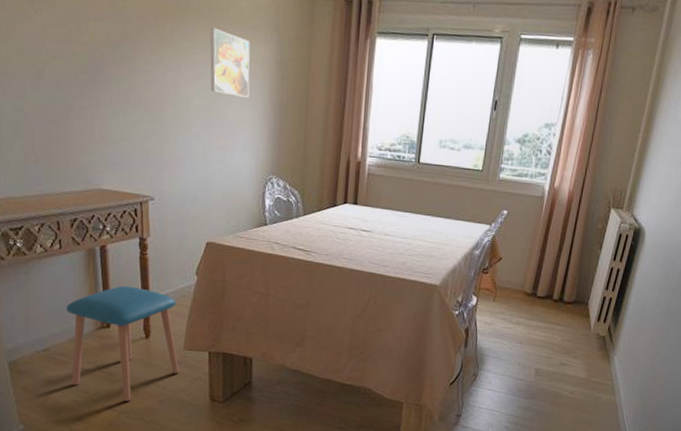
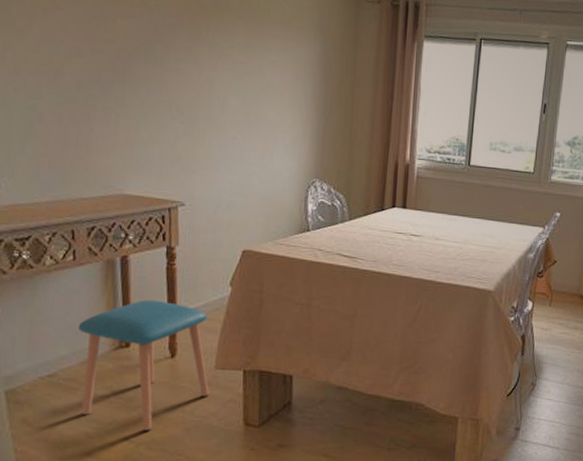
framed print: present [210,27,250,98] -> none [249,28,293,99]

